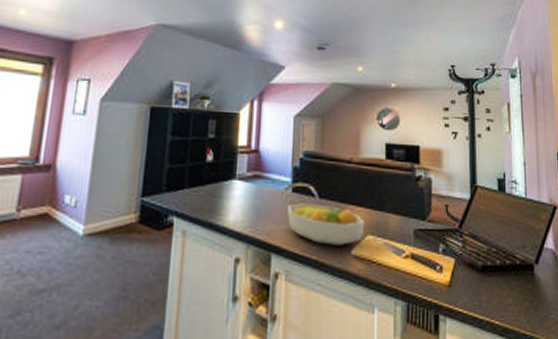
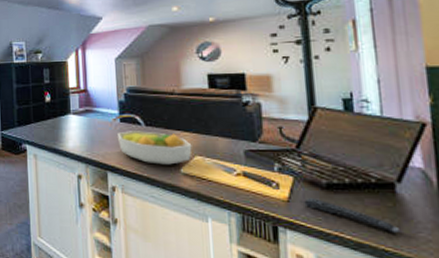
remote control: none [462,280,535,315] -> present [304,197,399,233]

